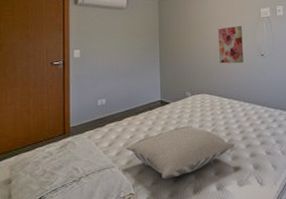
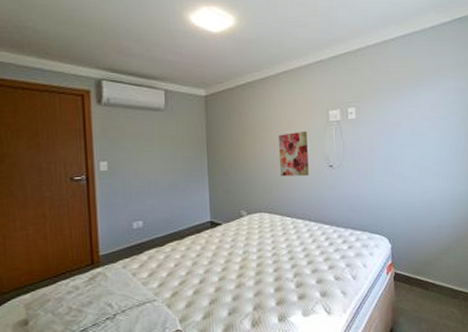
pillow: present [125,126,235,179] -> none [169,250,299,312]

